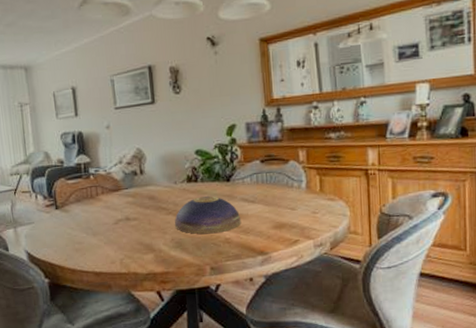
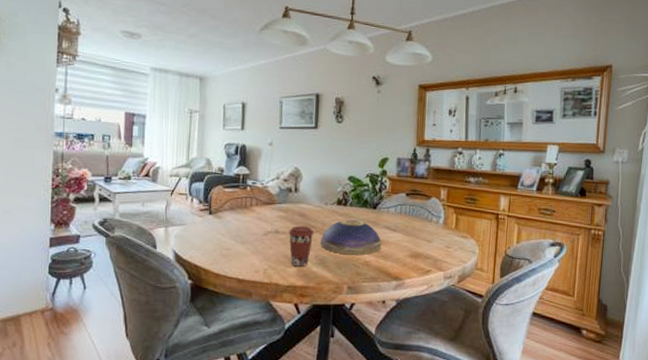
coffee cup: none [139,209,167,253] -> present [288,225,314,267]

